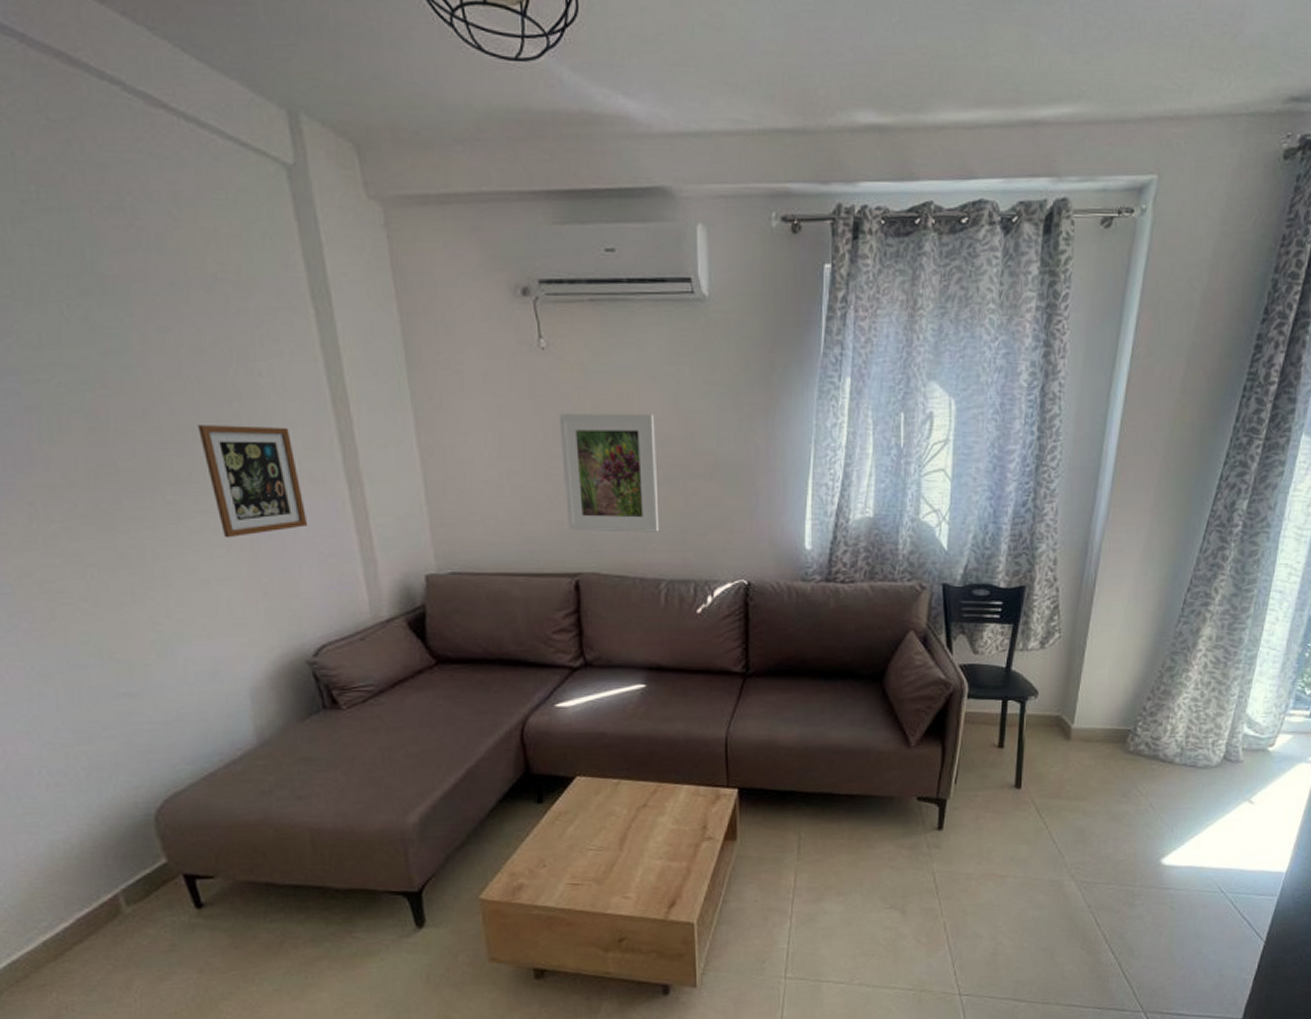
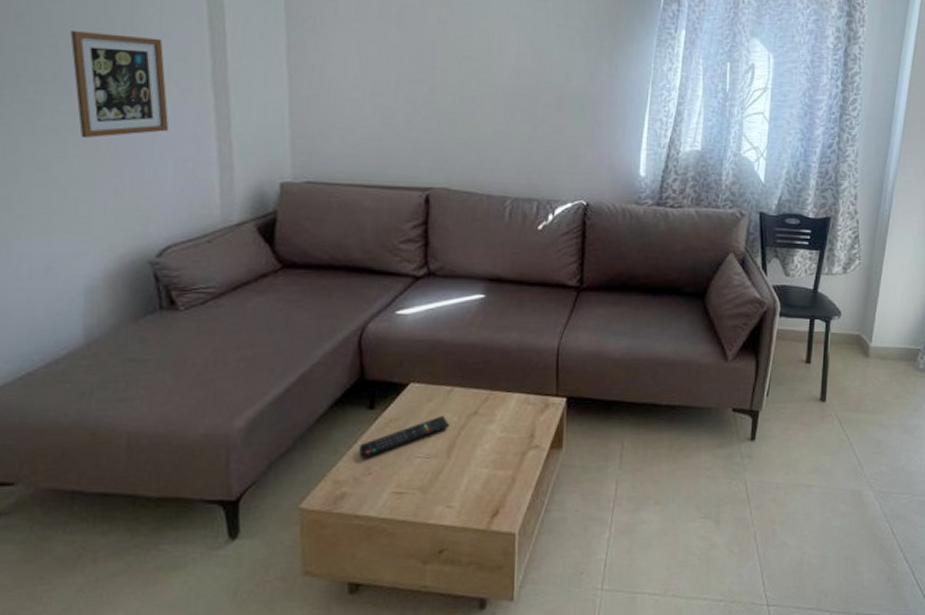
remote control: none [532,808,619,851] -> present [359,415,449,459]
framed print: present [558,413,660,533] -> none [423,43,512,154]

